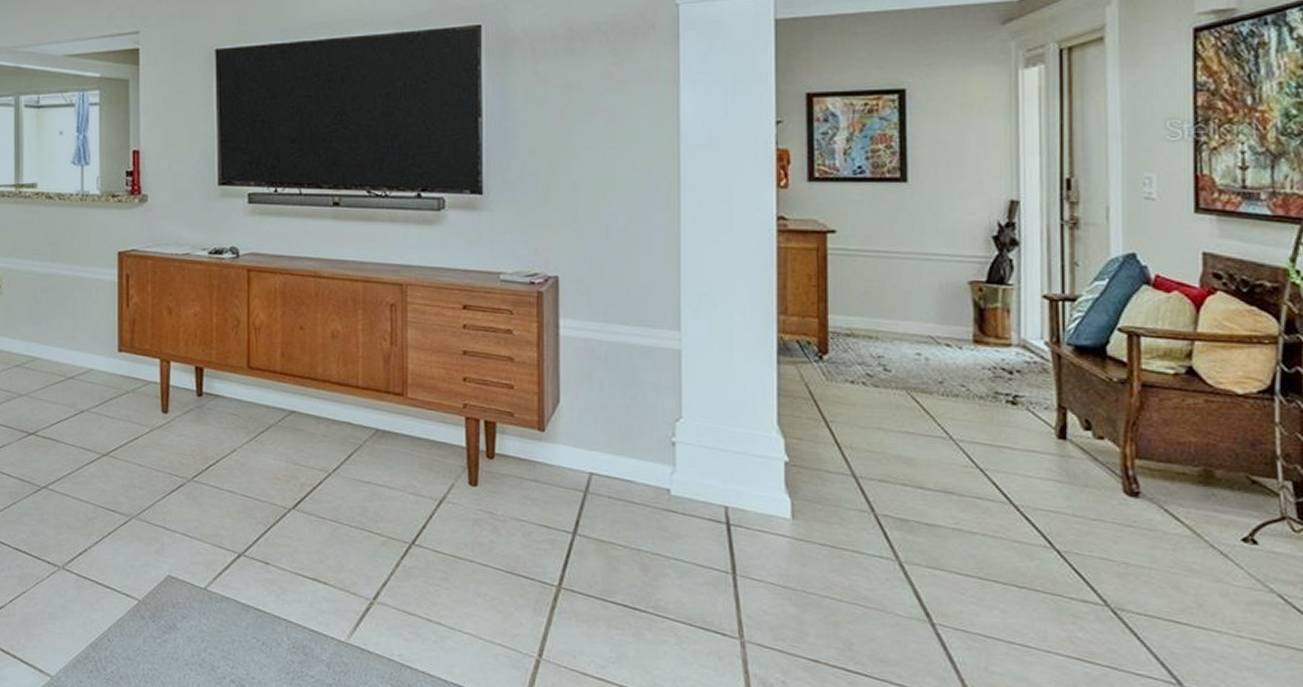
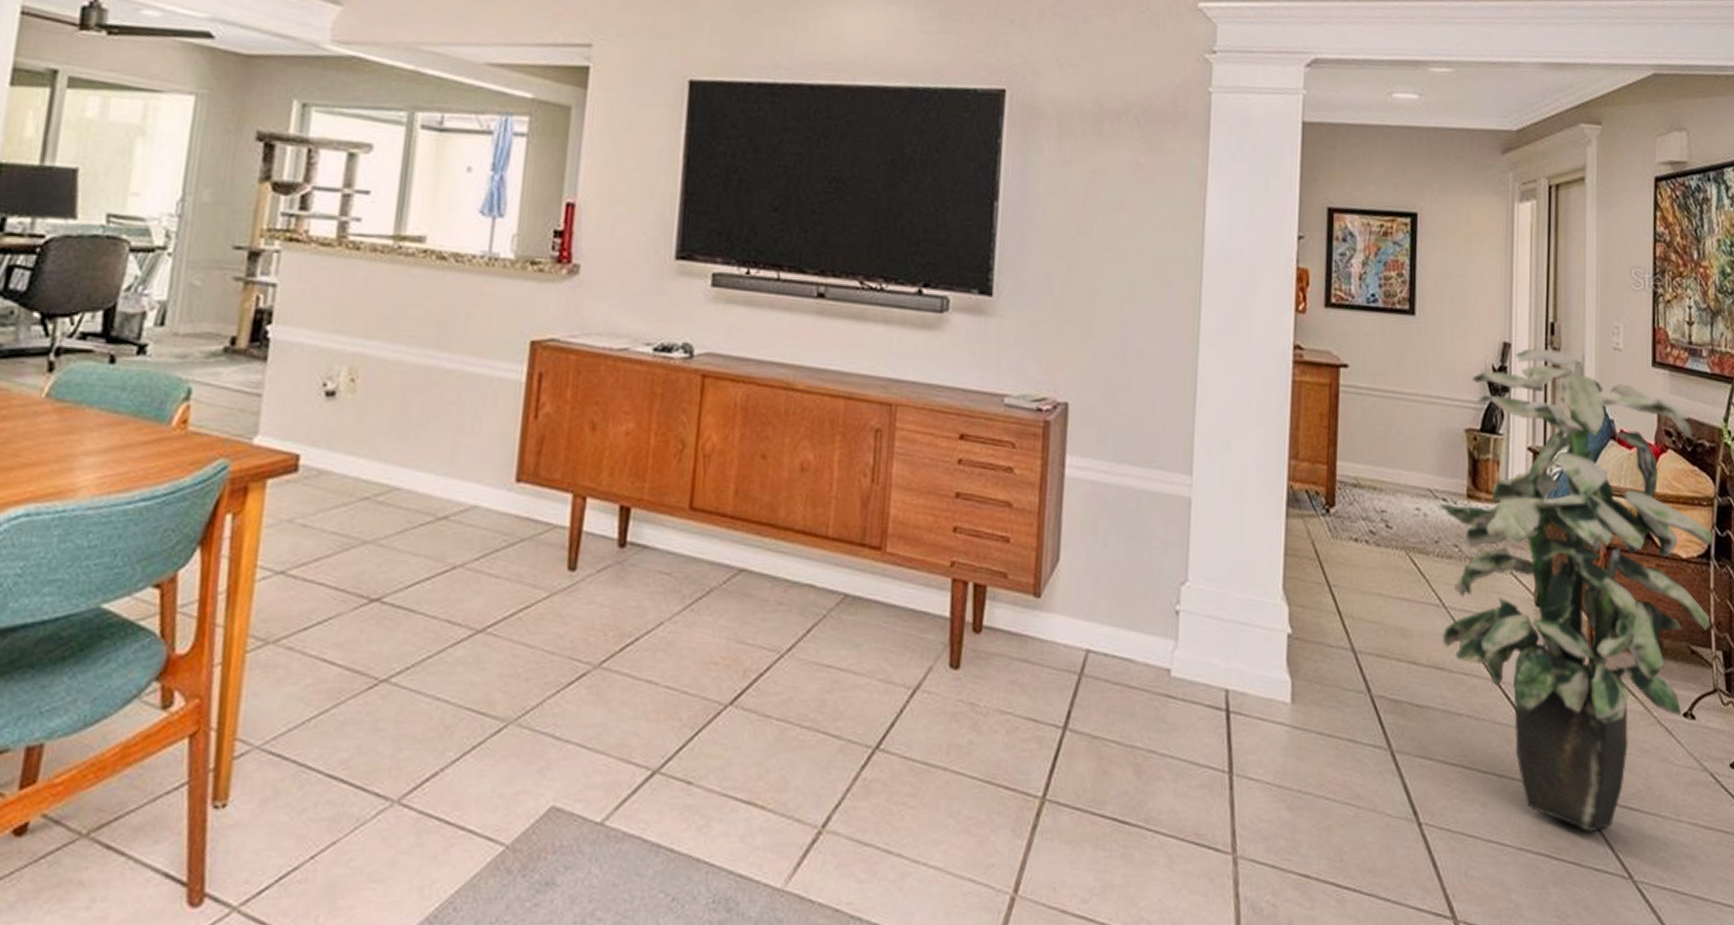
indoor plant: none [940,203,1279,641] -> present [1437,348,1714,831]

